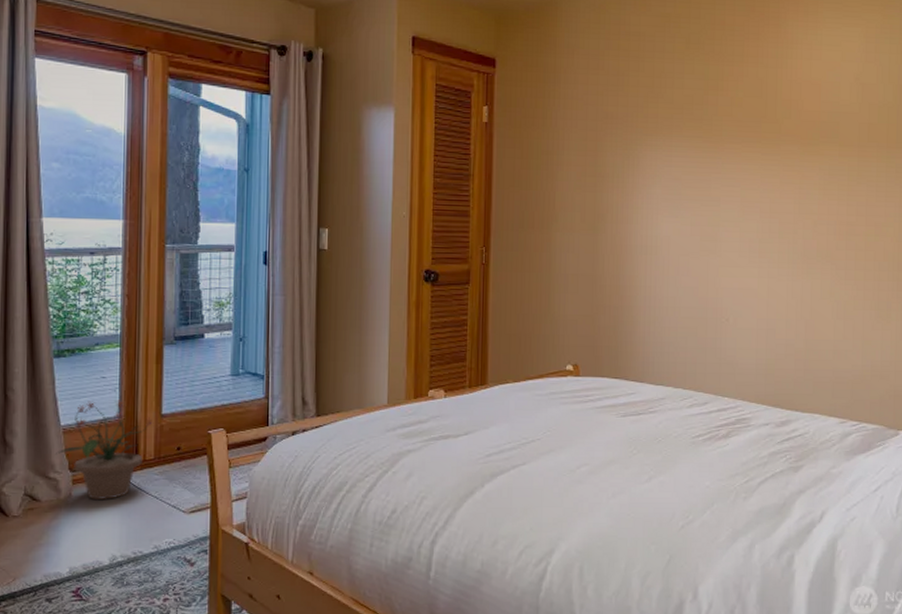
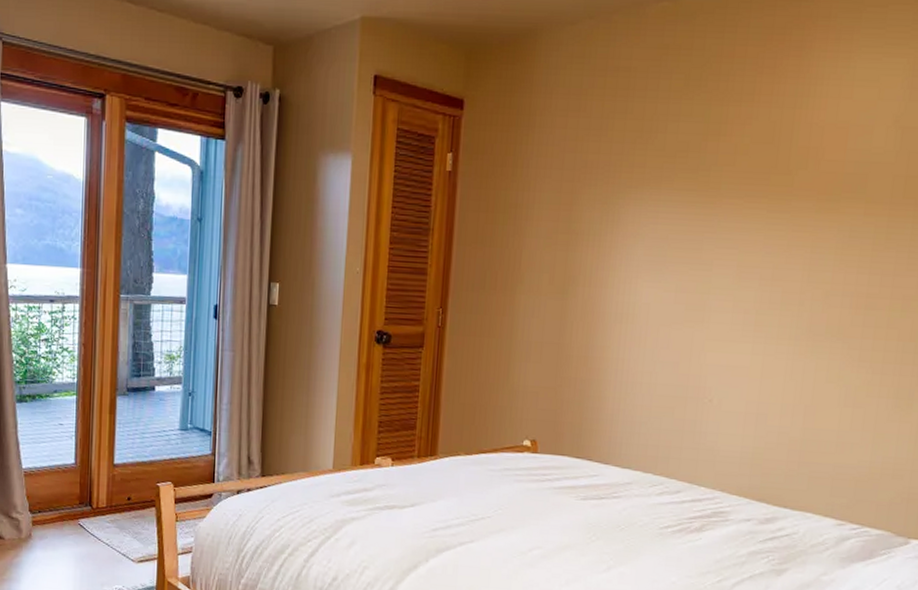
potted plant: present [56,400,154,501] -> none [18,446,107,543]

